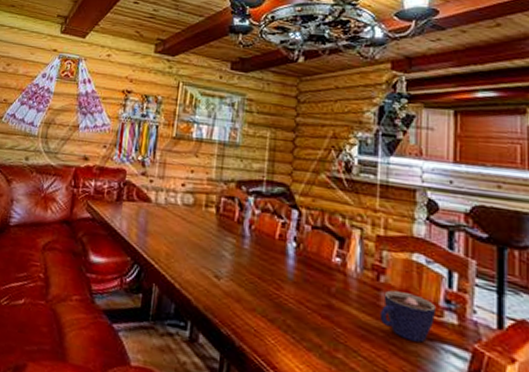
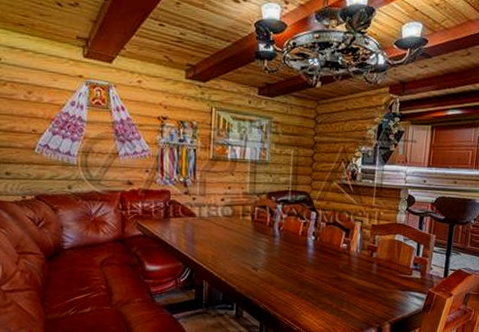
cup: present [379,290,437,343] -> none [371,262,409,293]

